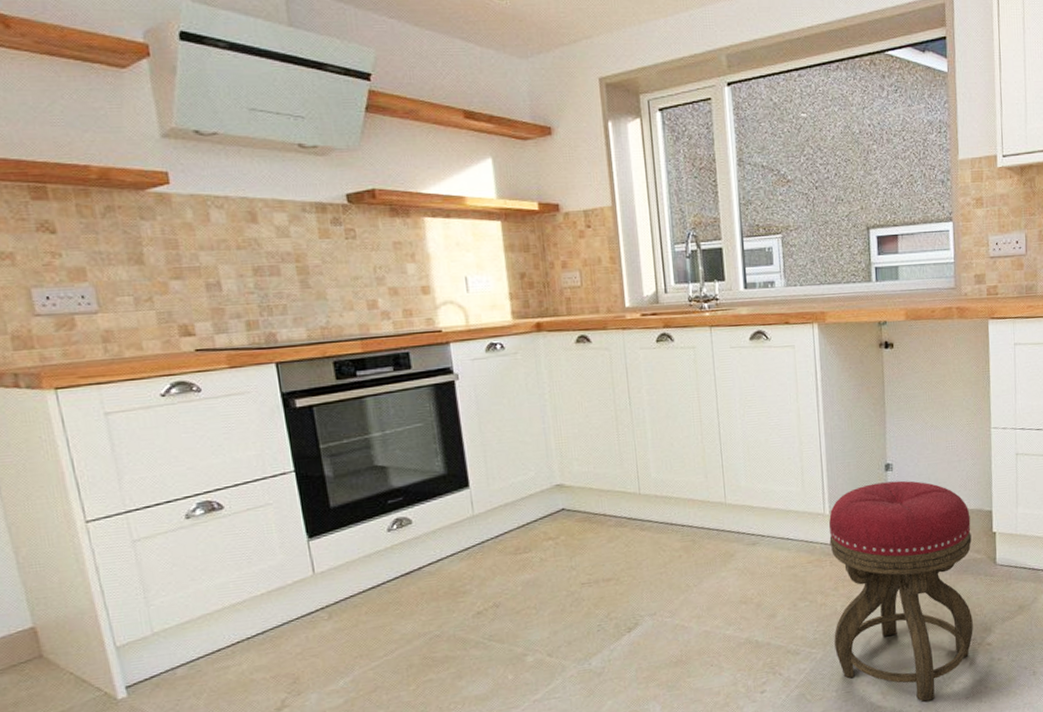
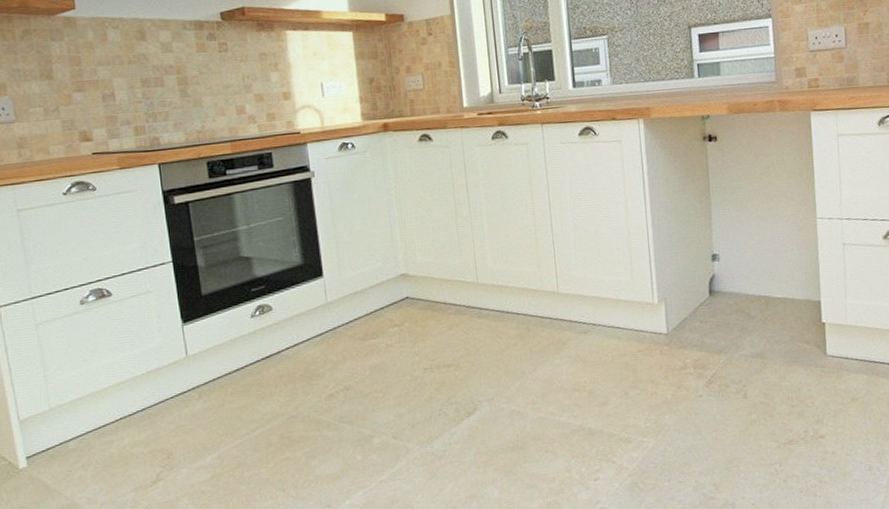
stool: present [829,480,973,702] -> none [658,270,805,494]

